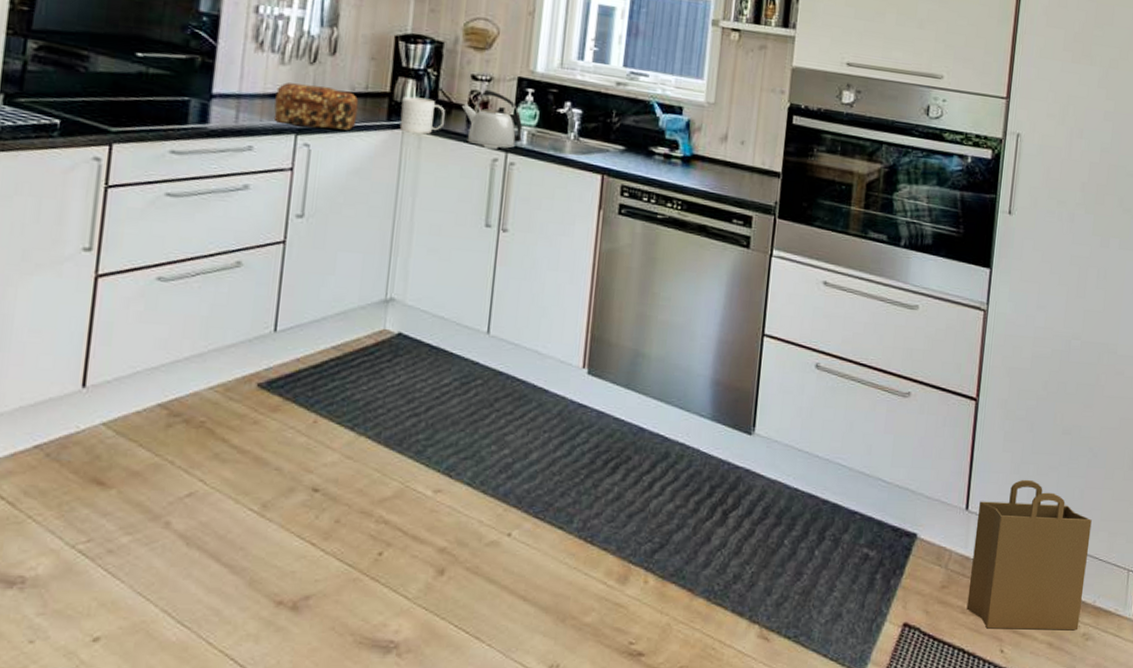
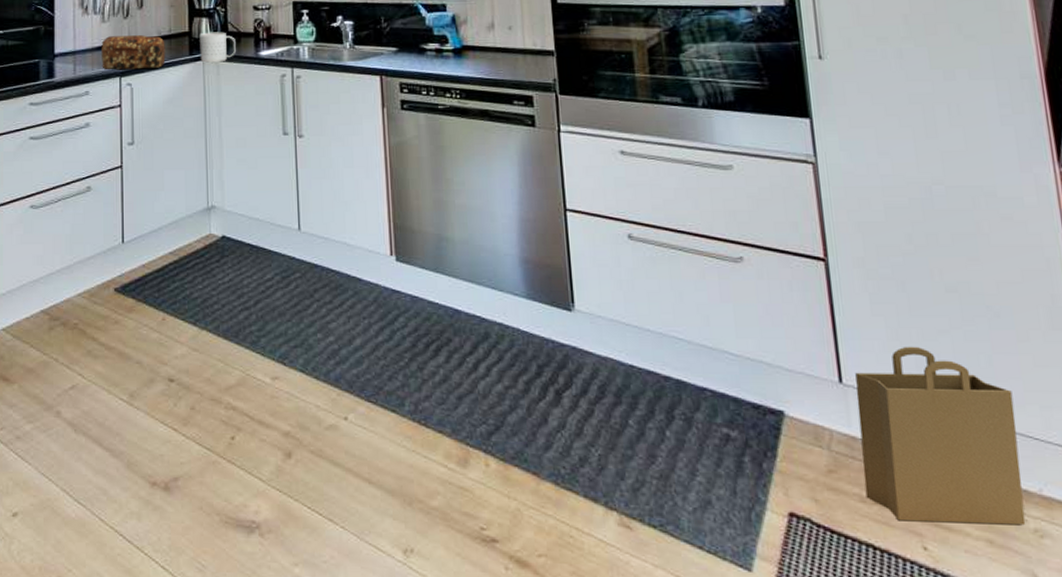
kettle: present [461,89,522,149] -> none [248,16,304,66]

